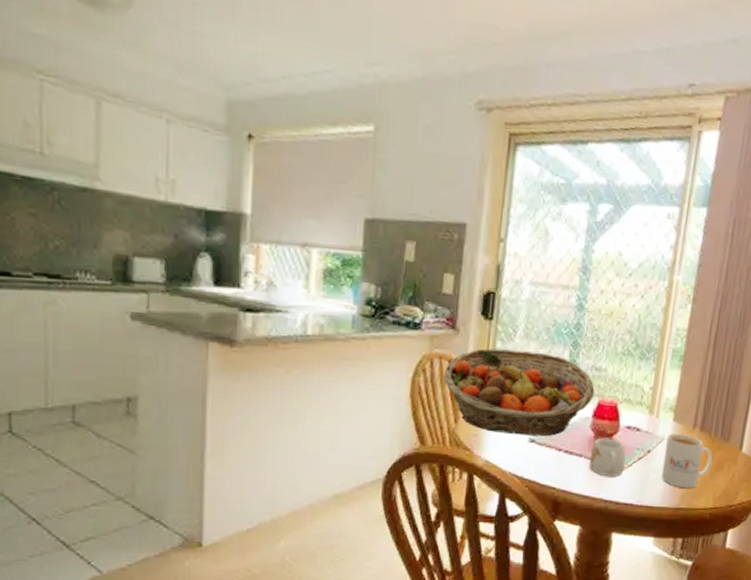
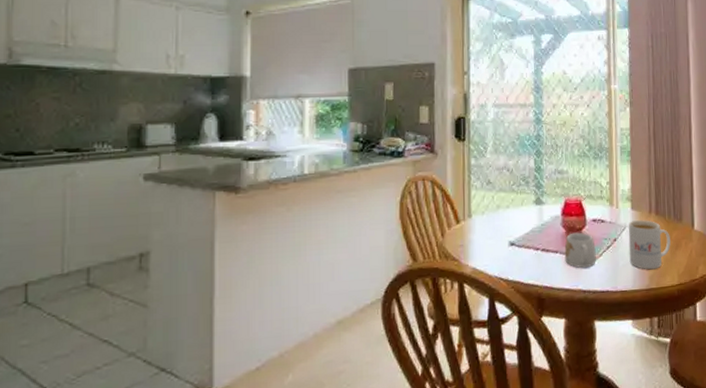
fruit basket: present [443,348,595,437] -> none [428,164,560,241]

